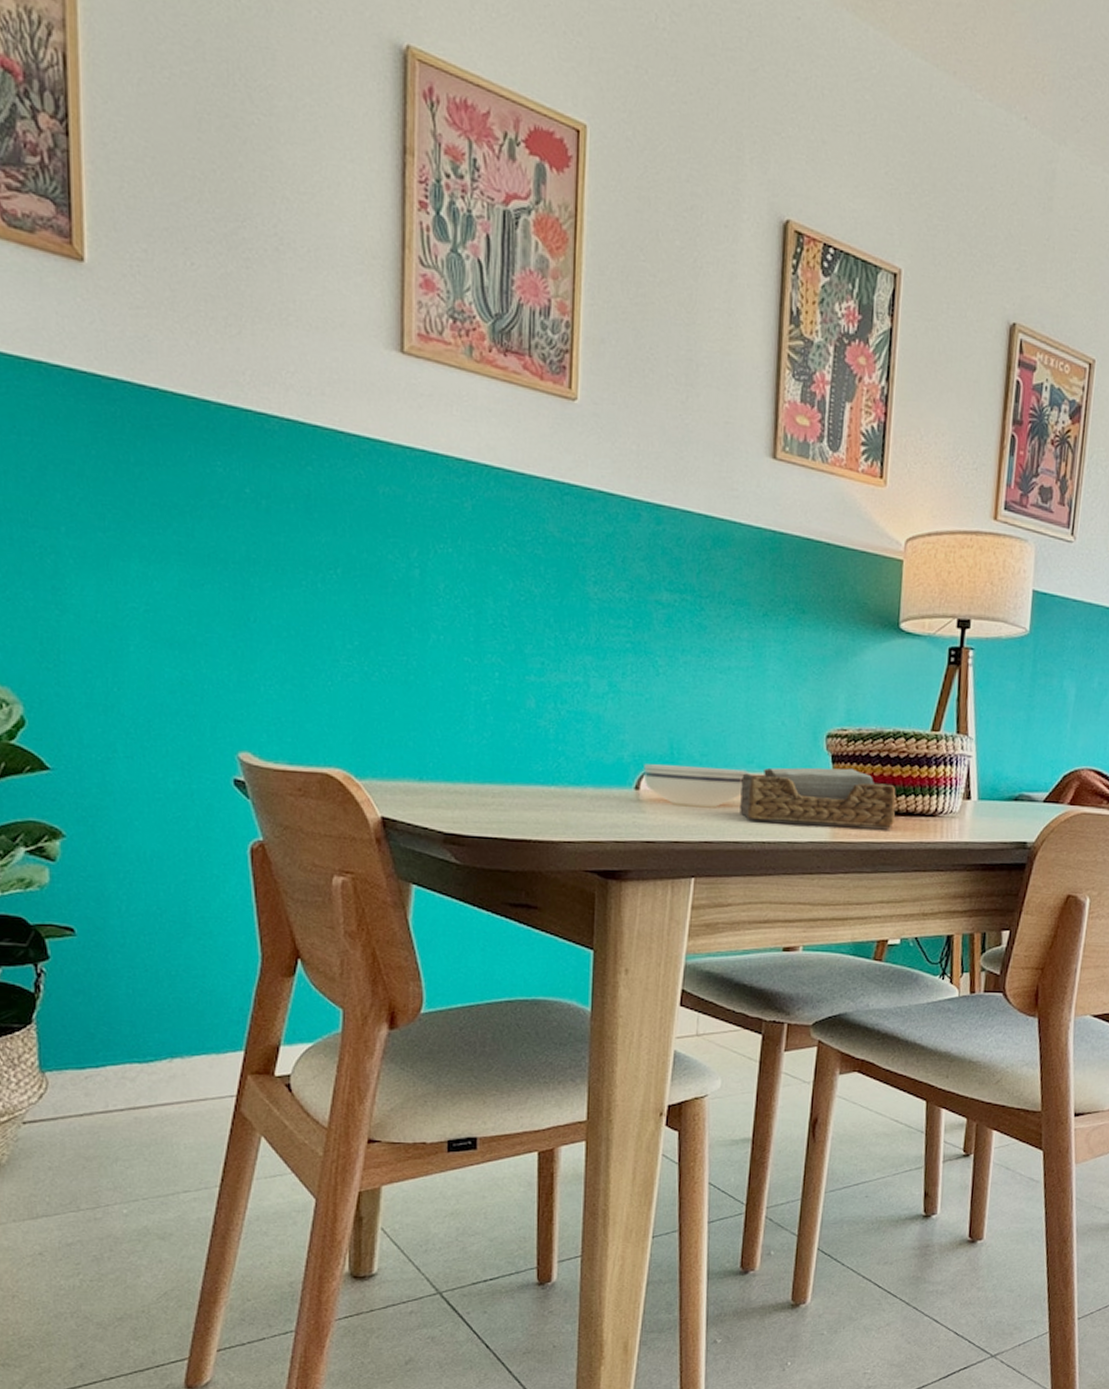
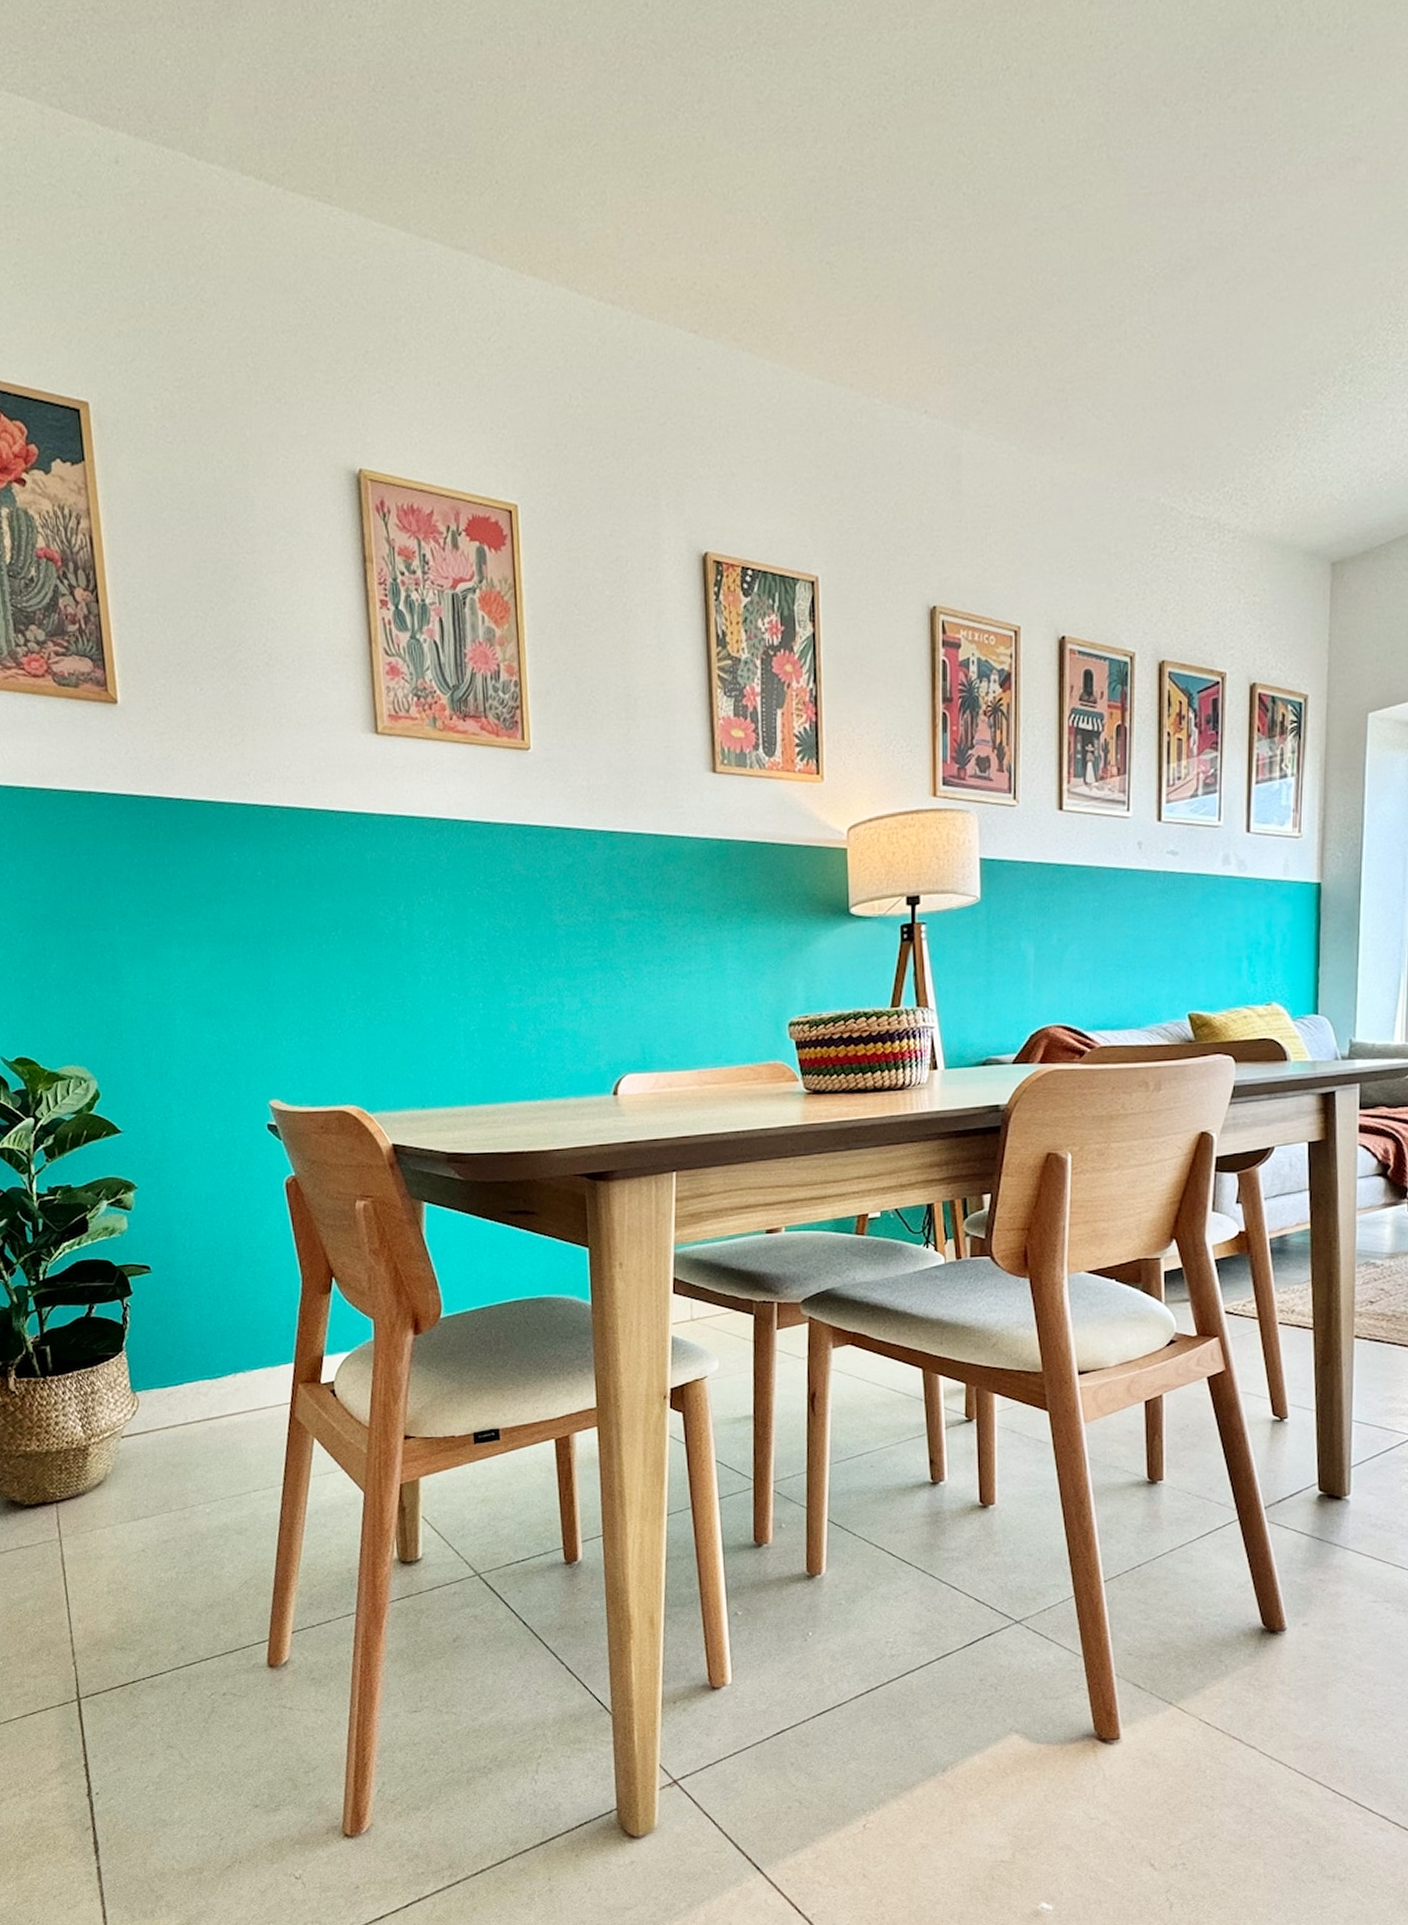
bowl: present [643,764,749,808] -> none [619,1066,718,1107]
napkin holder: present [740,767,896,830] -> none [711,1052,863,1112]

